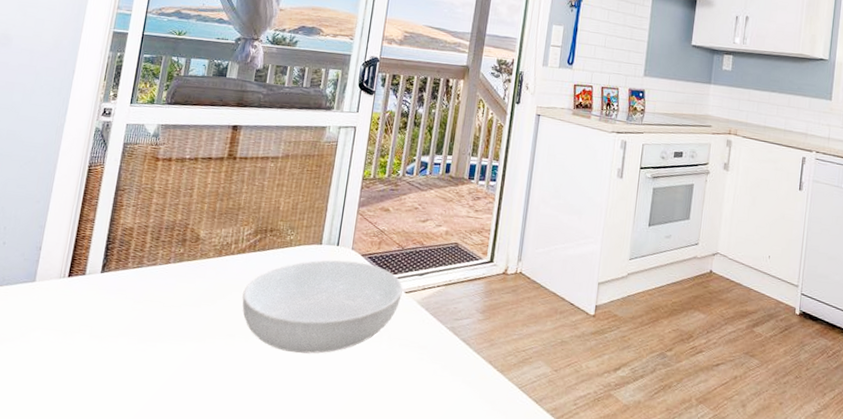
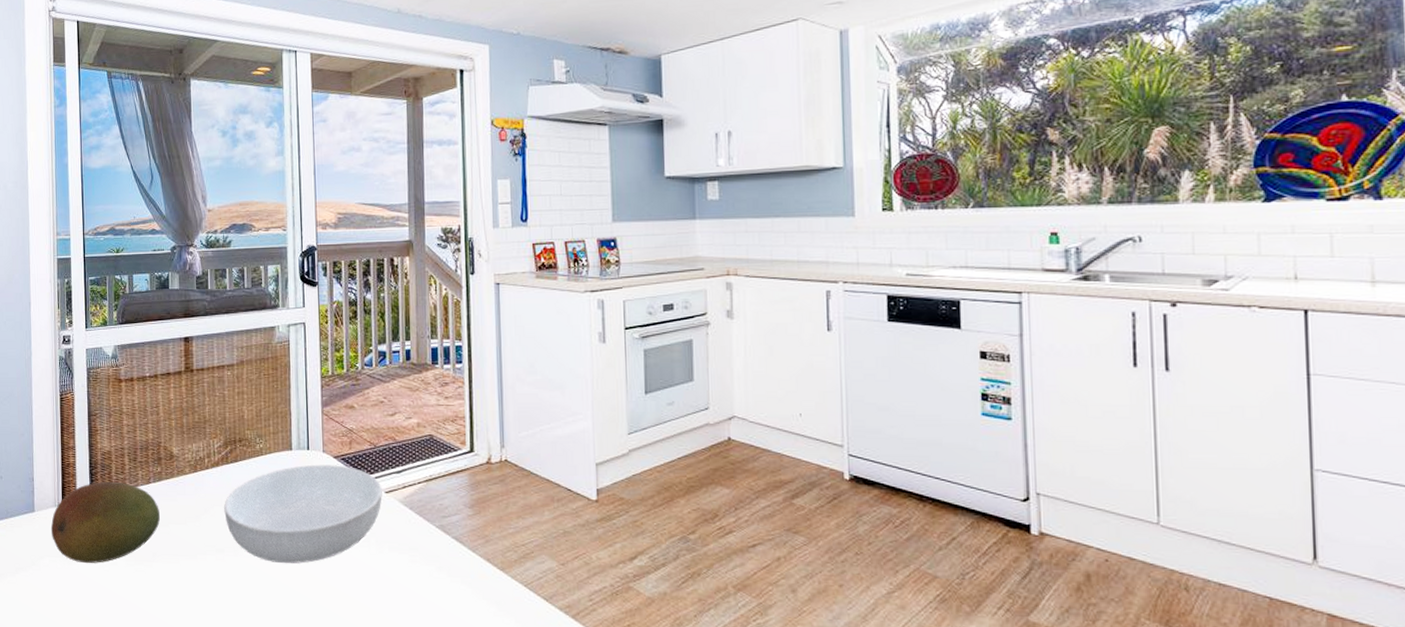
fruit: none [50,257,175,340] -> present [50,481,160,564]

